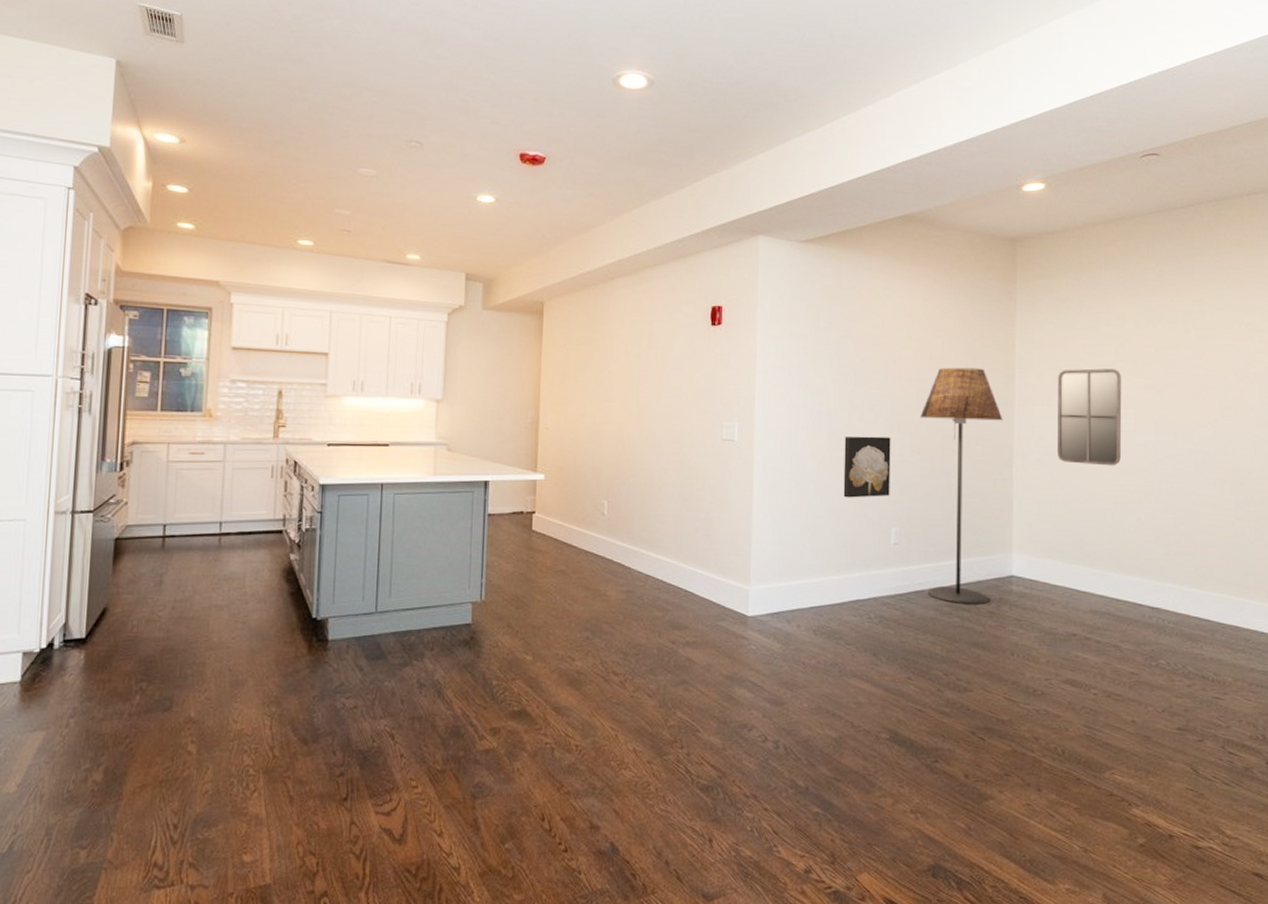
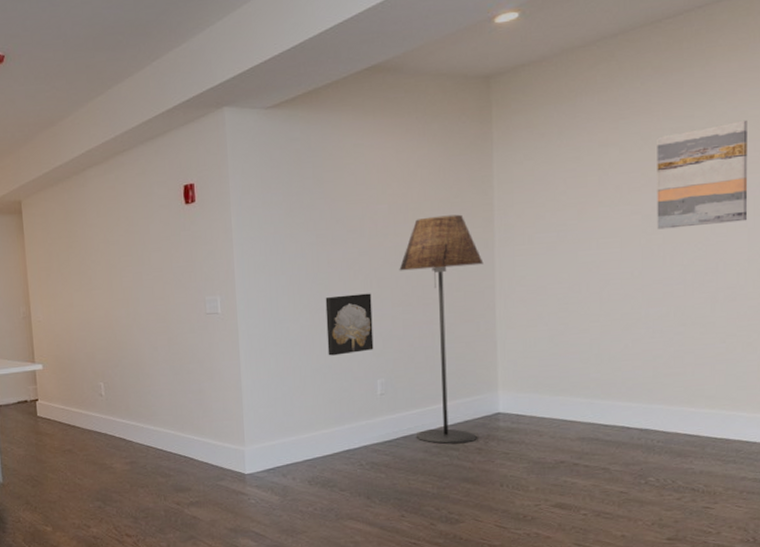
home mirror: present [1057,368,1121,466] -> none [539,199,606,299]
wall art: none [1170,310,1254,407] -> present [657,119,748,230]

